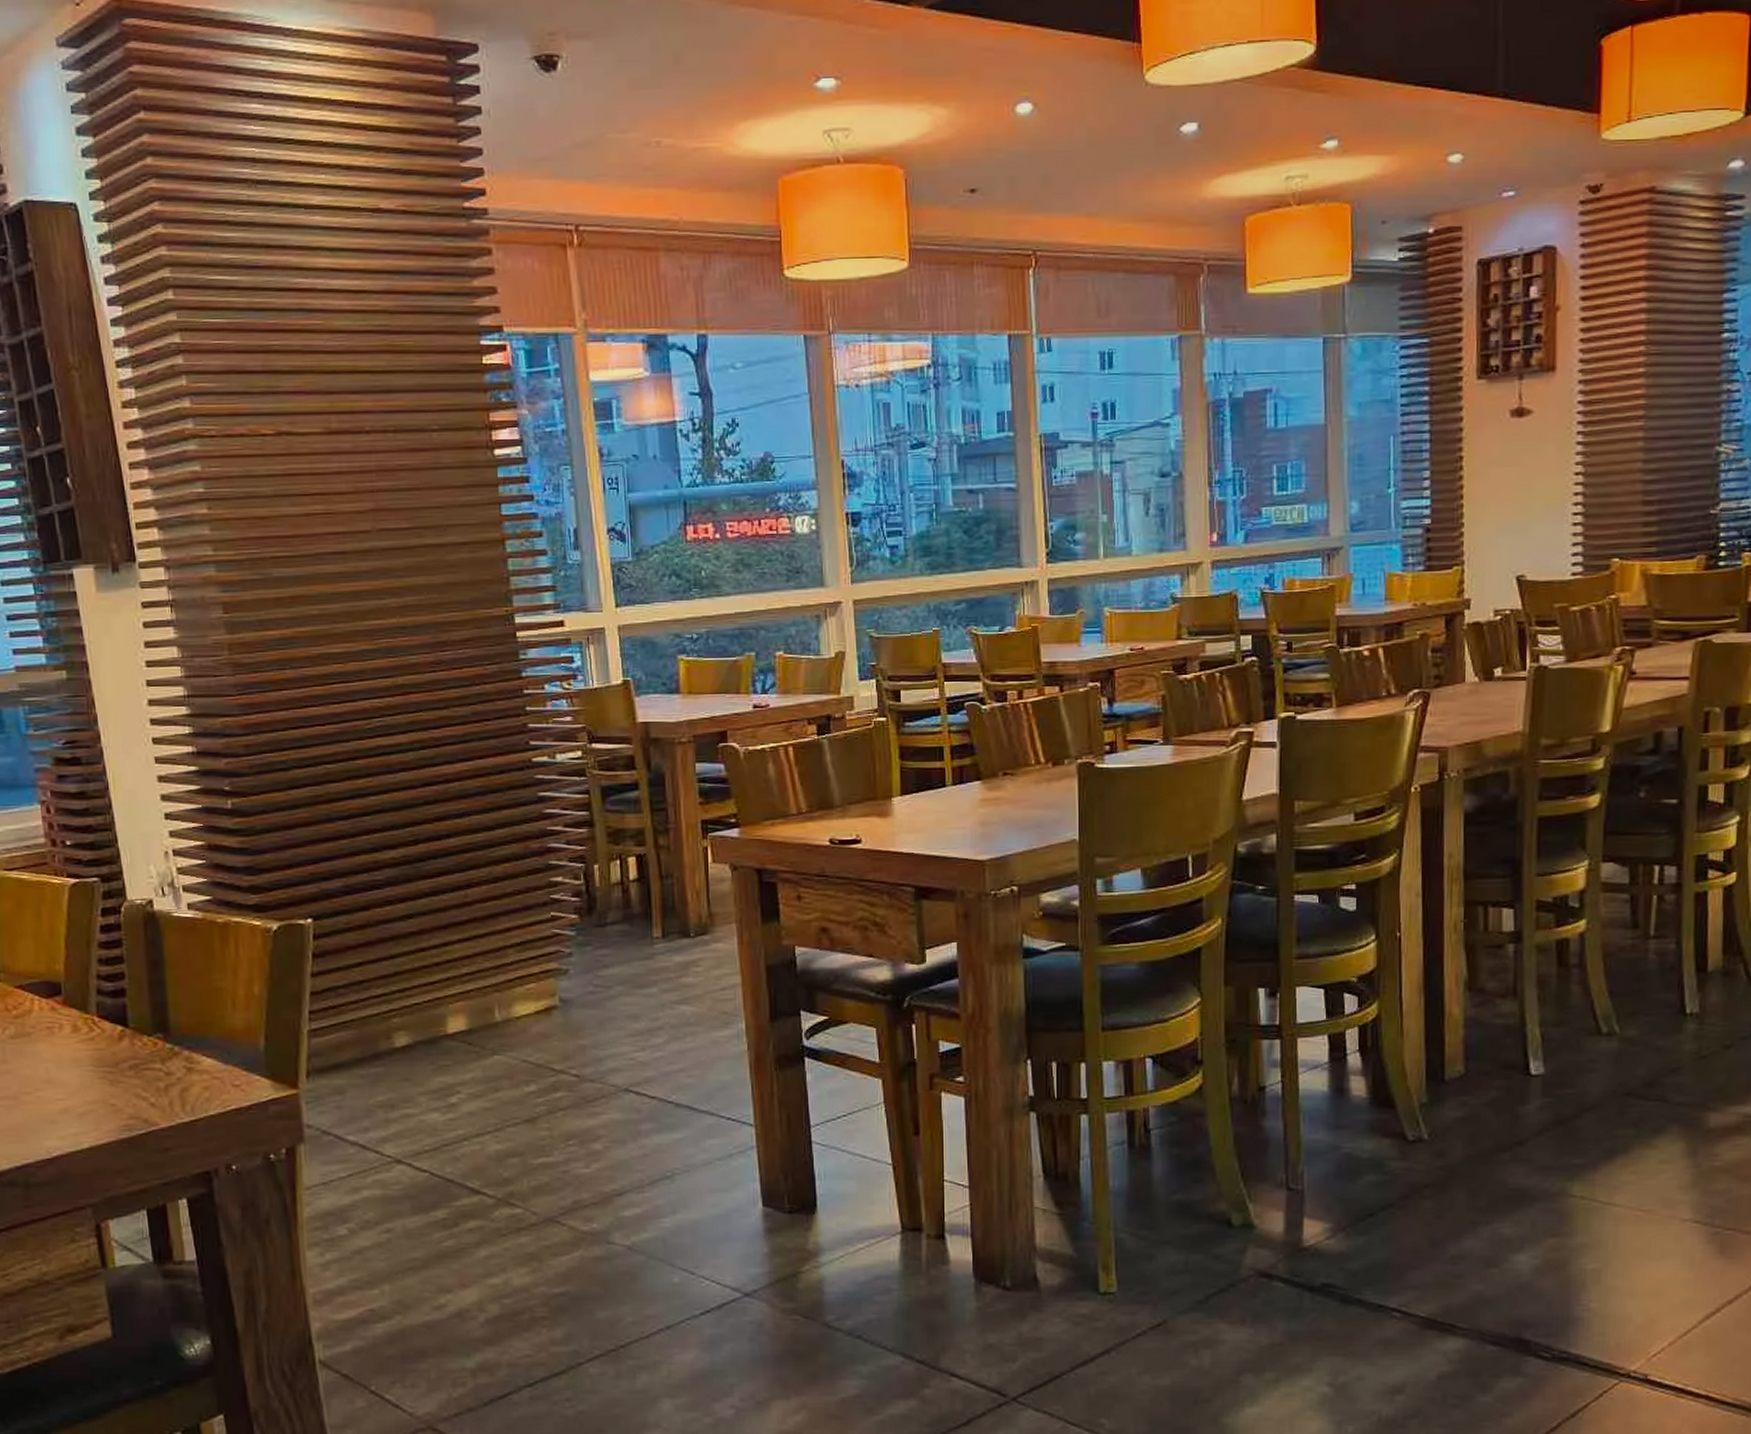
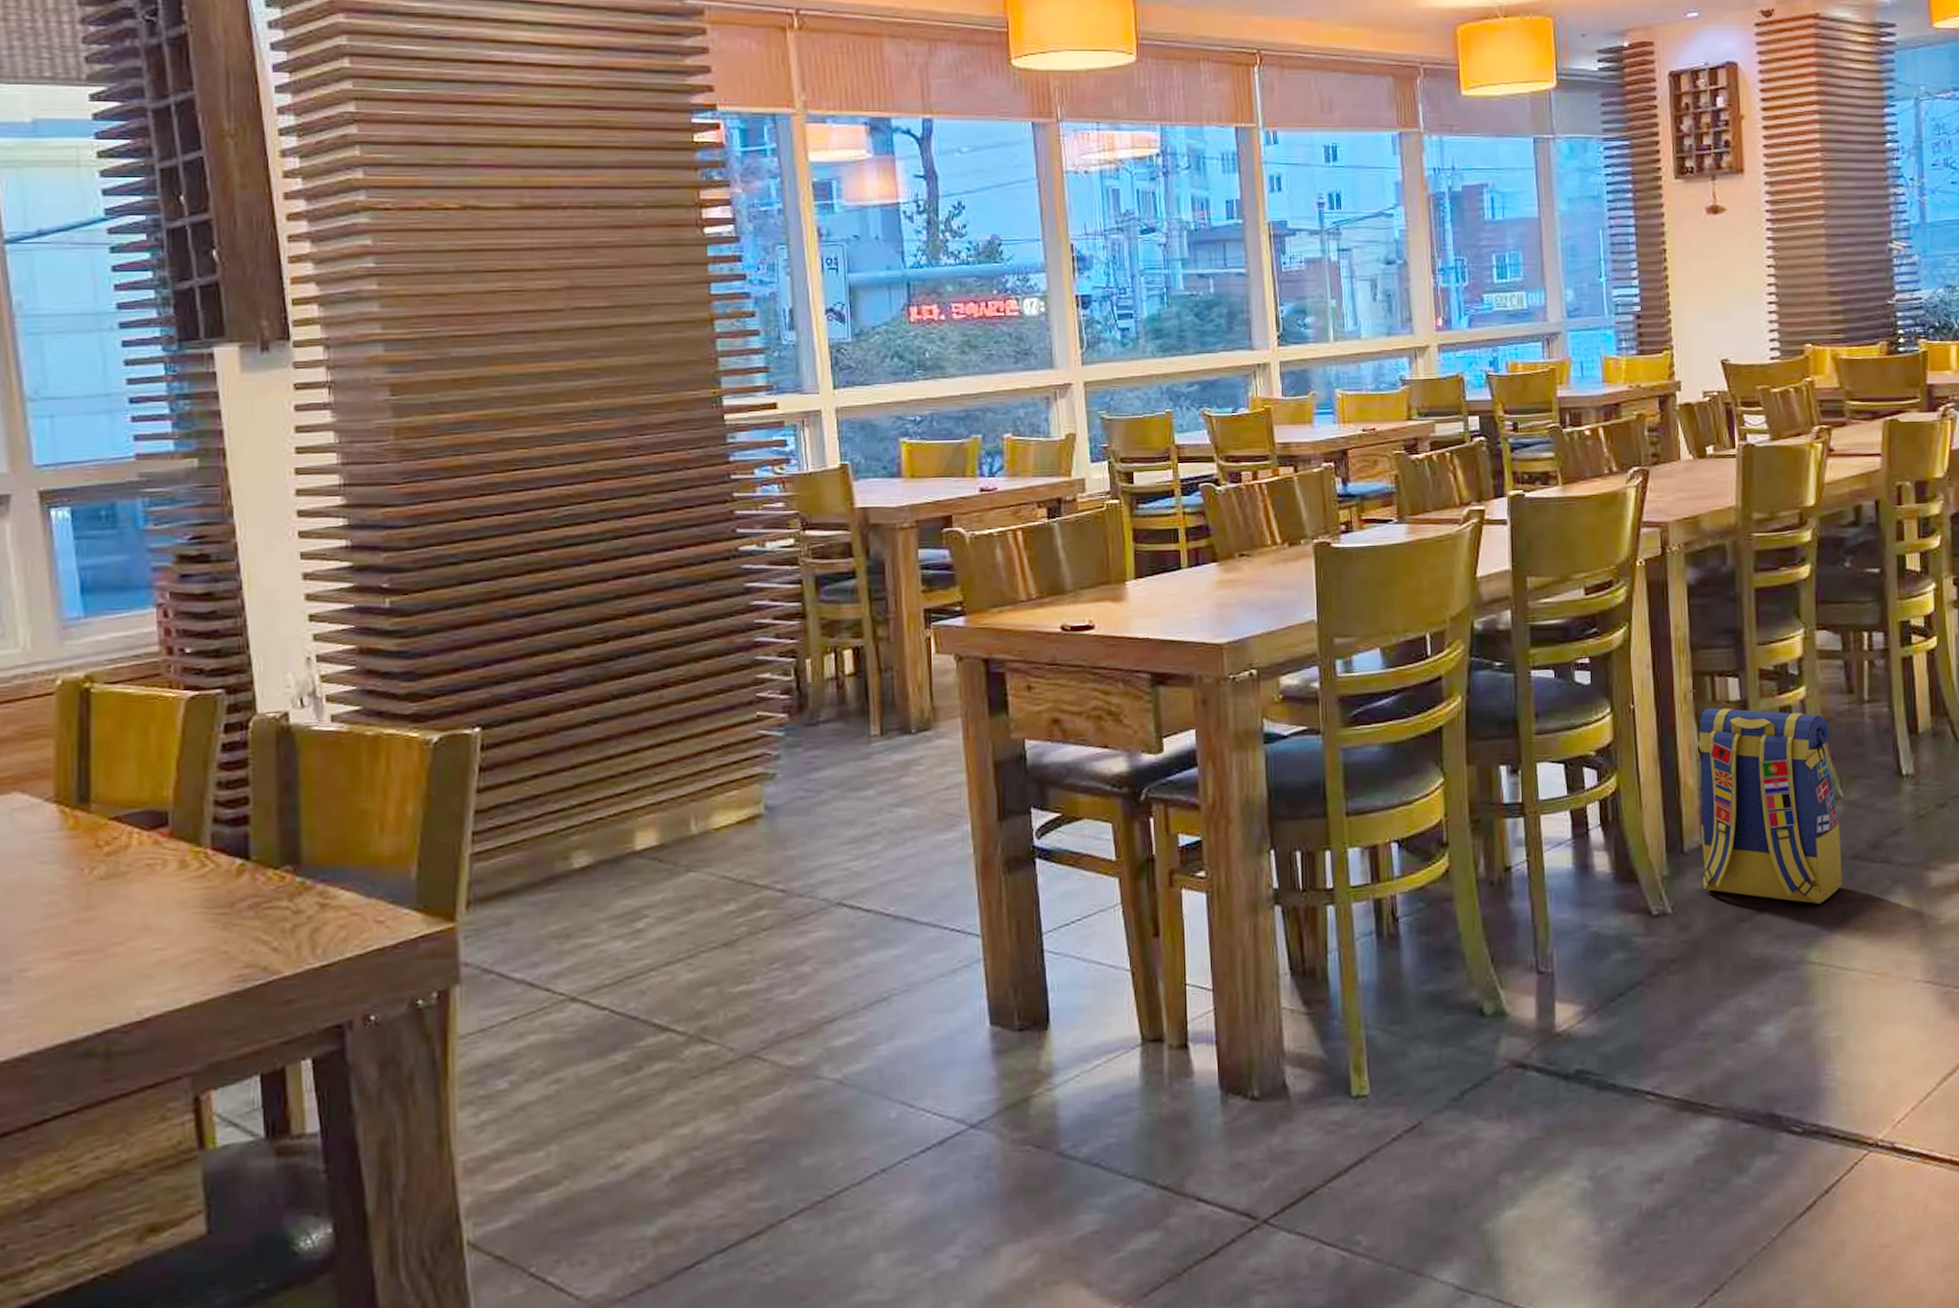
backpack: none [1462,938,1613,1139] -> present [1696,707,1842,905]

